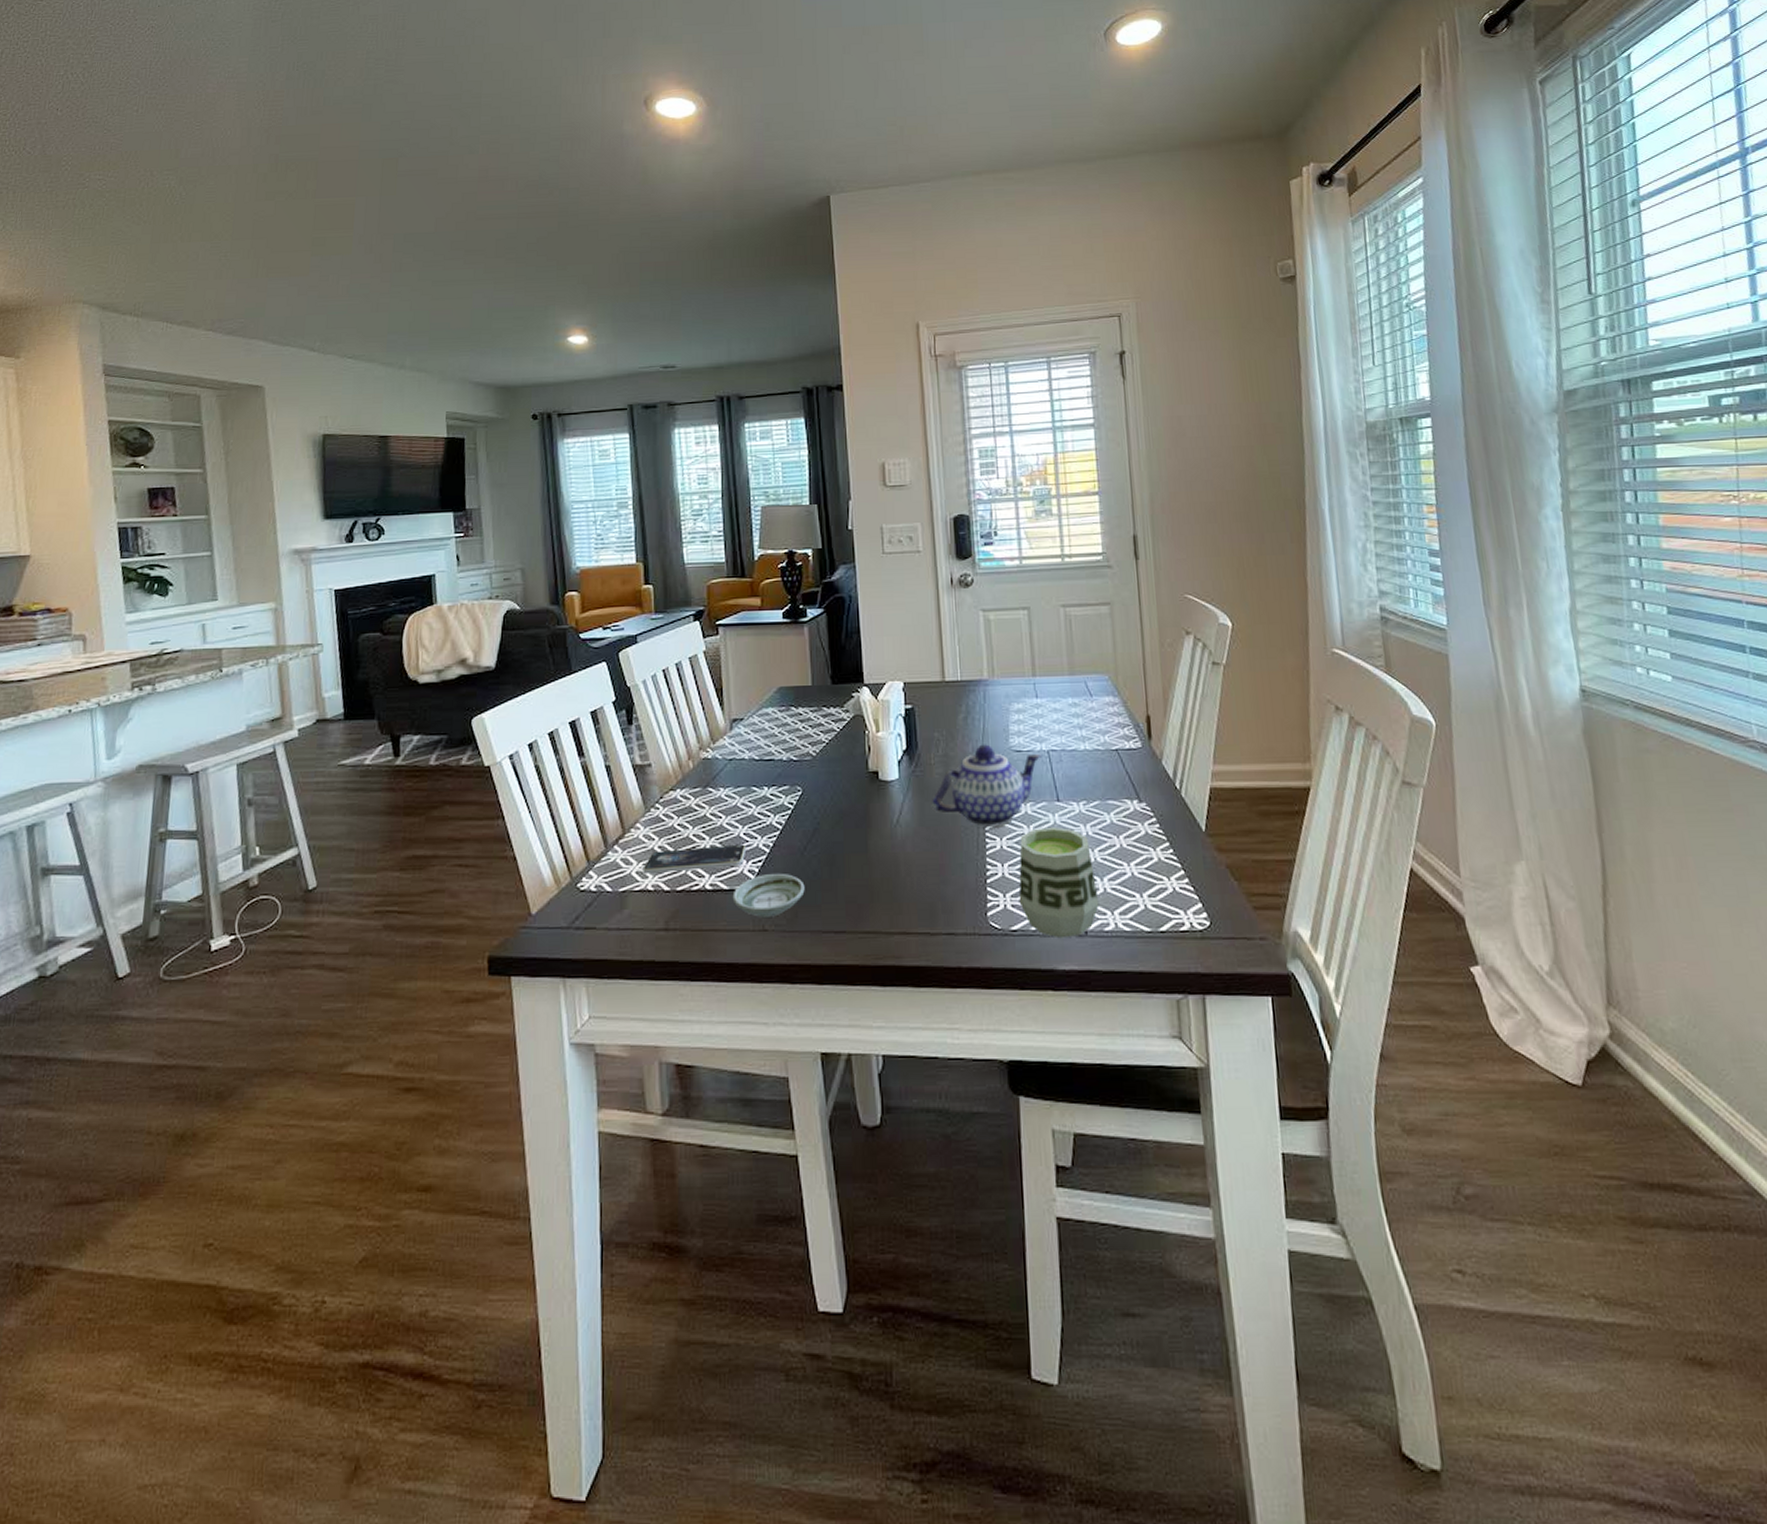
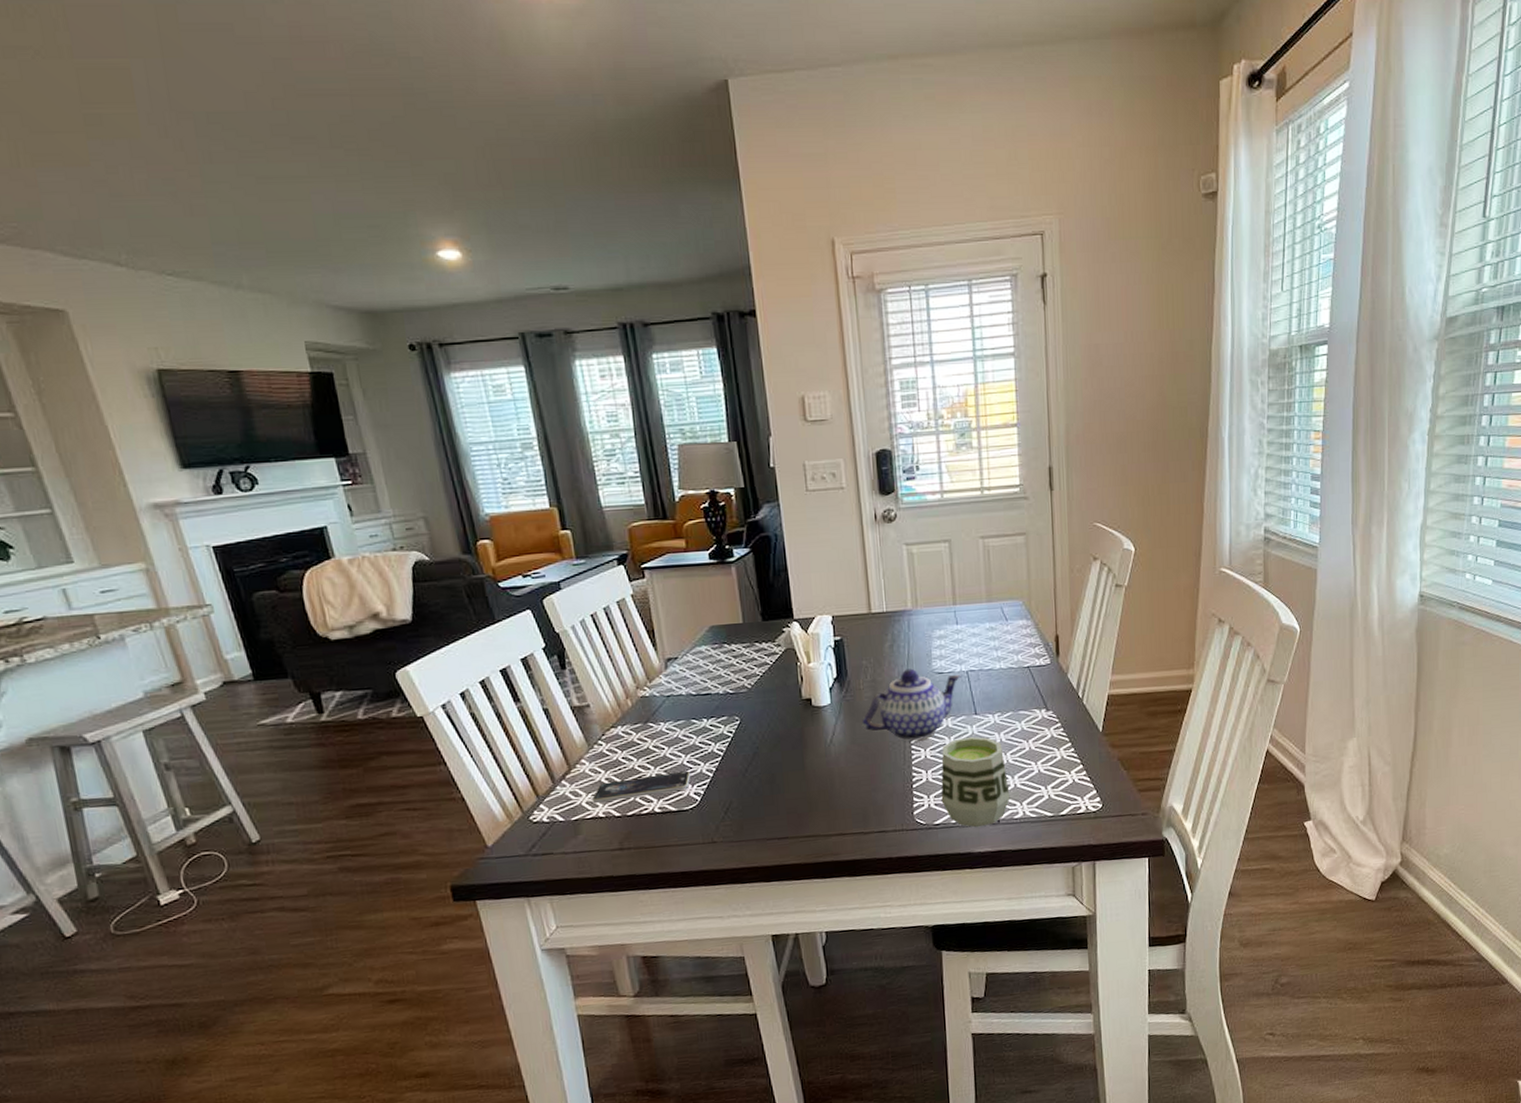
saucer: present [732,873,805,917] -> none [681,793,749,832]

